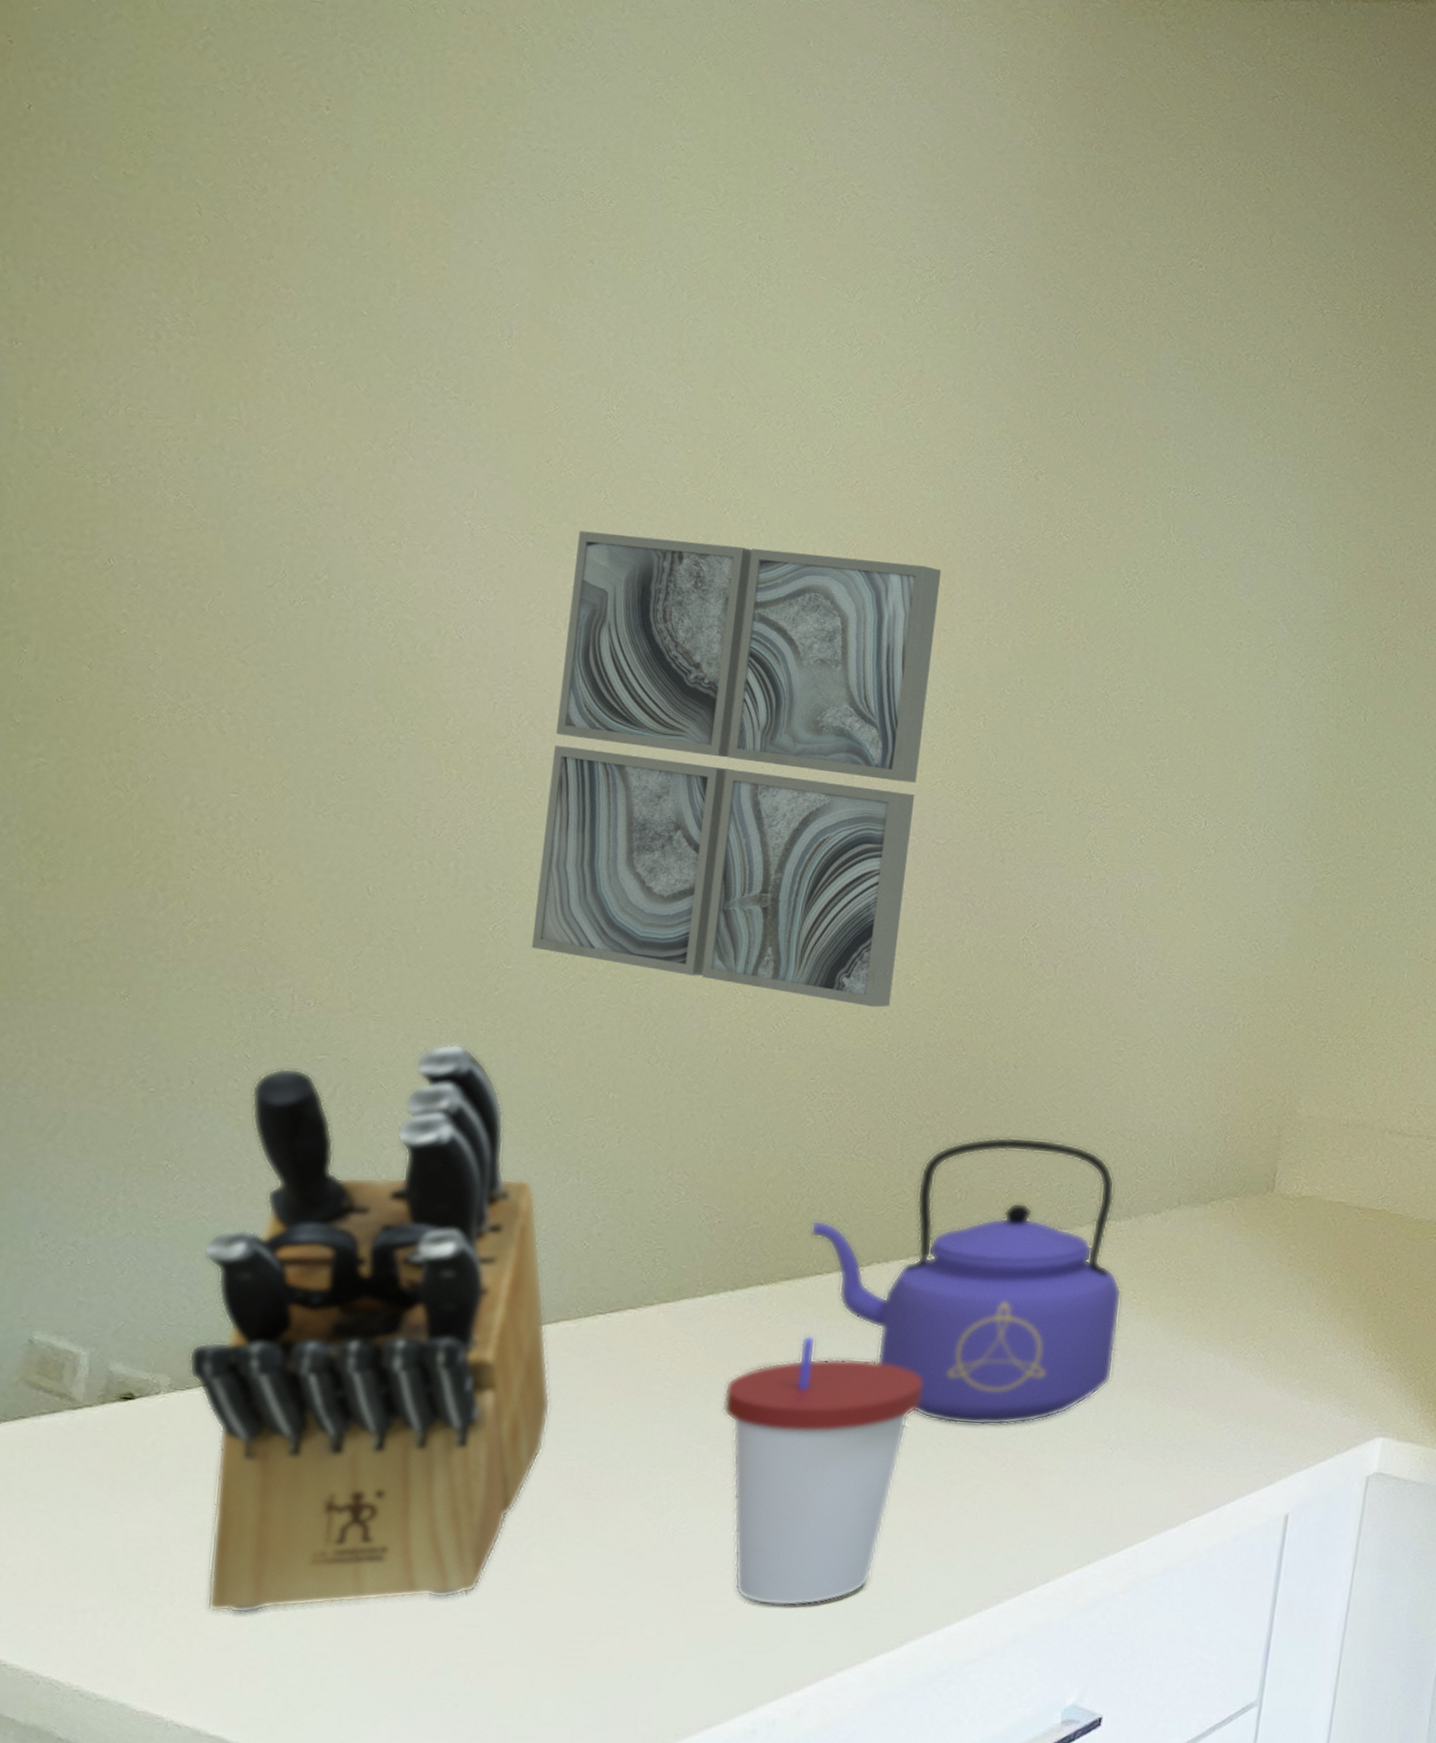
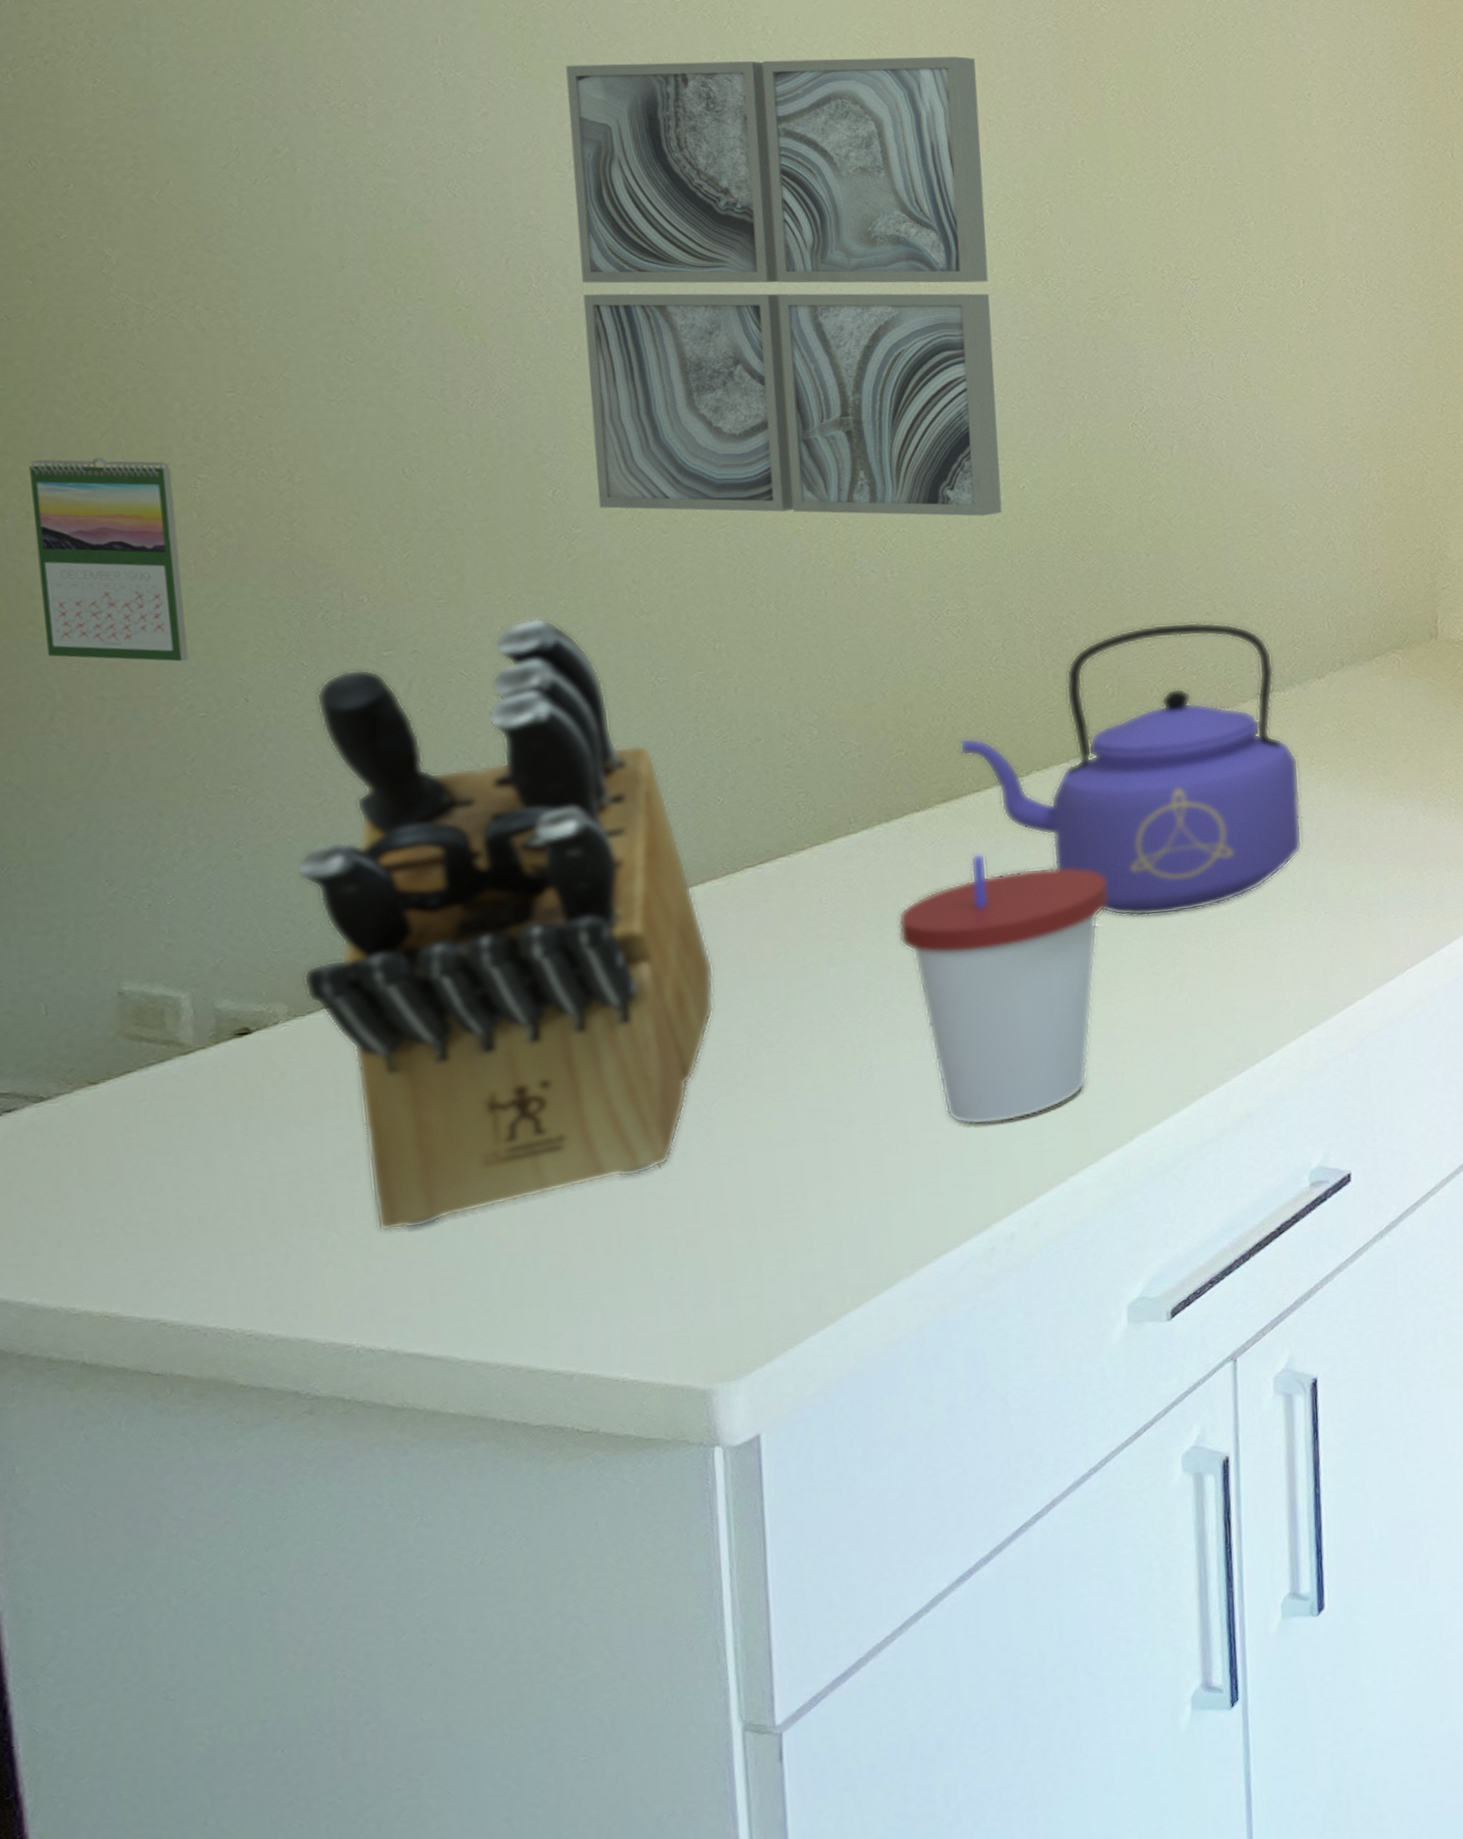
calendar: none [33,832,171,1038] -> present [29,457,189,662]

